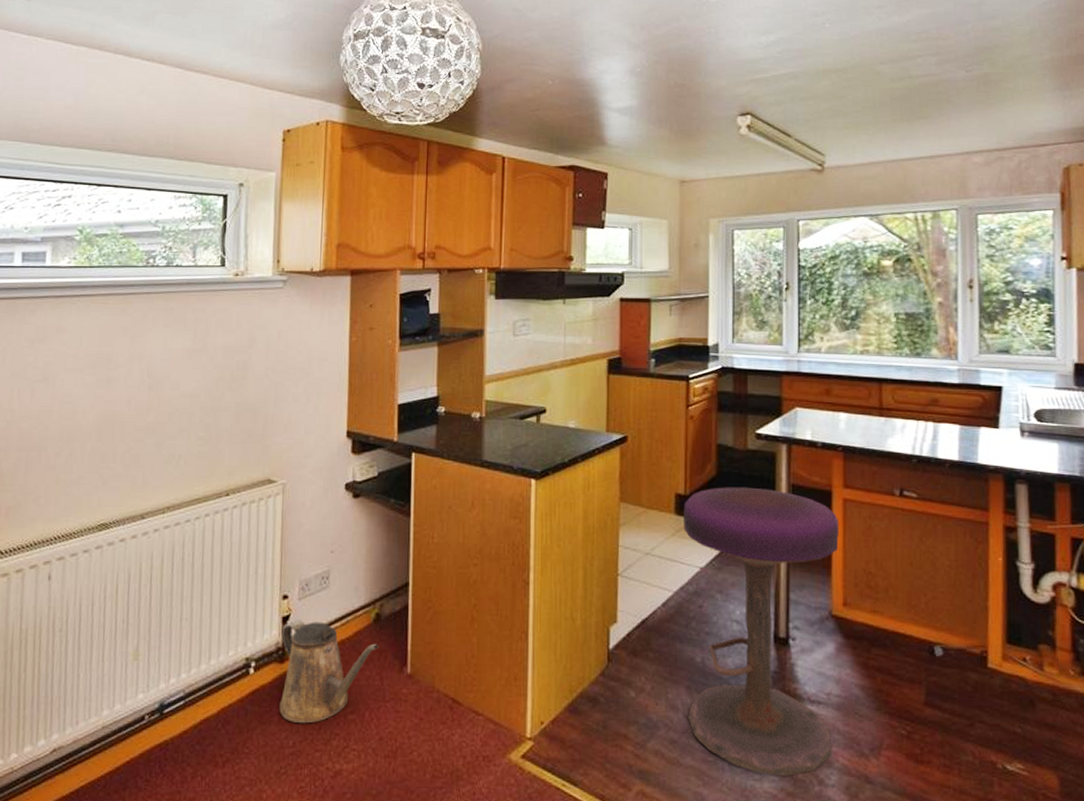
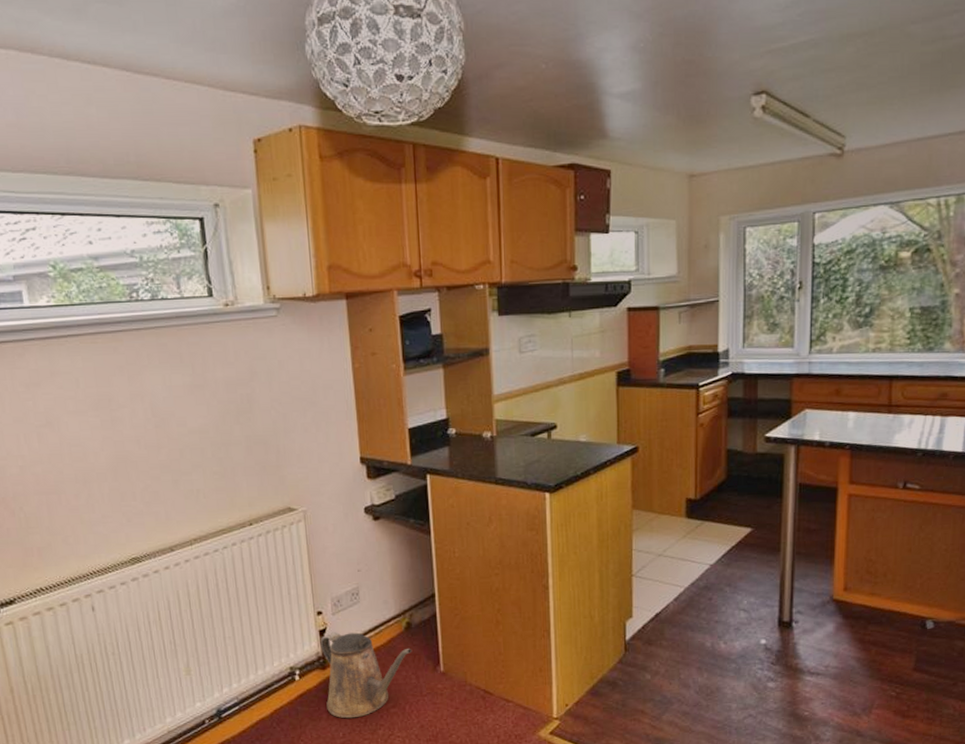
stool: present [684,487,839,776] -> none [694,488,843,735]

